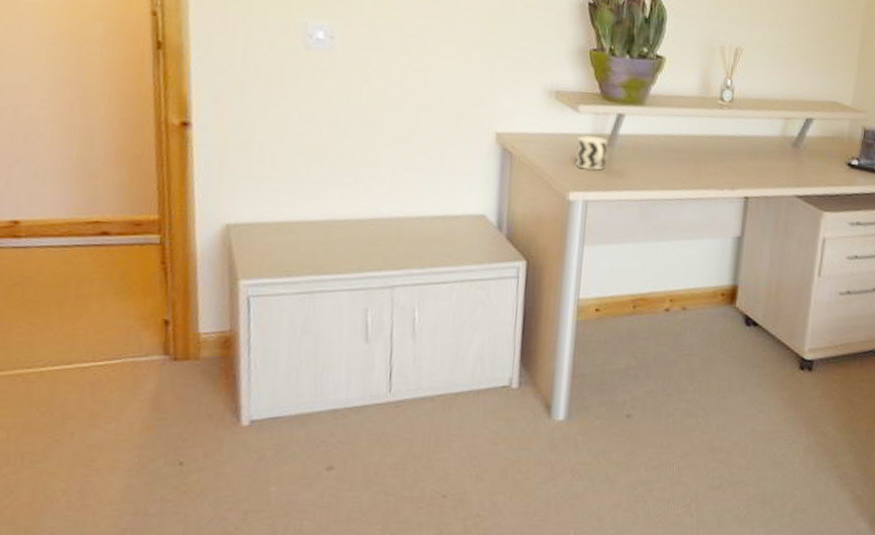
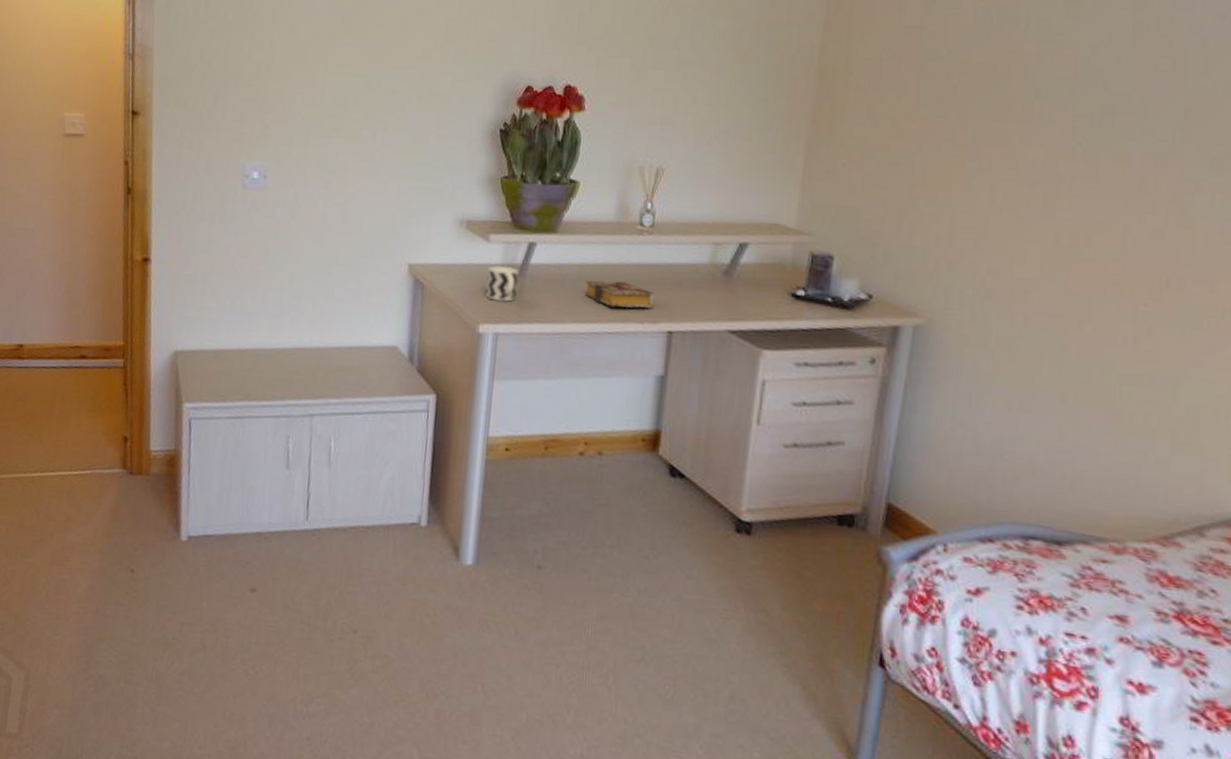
book: none [670,150,733,176] -> present [585,280,654,308]

